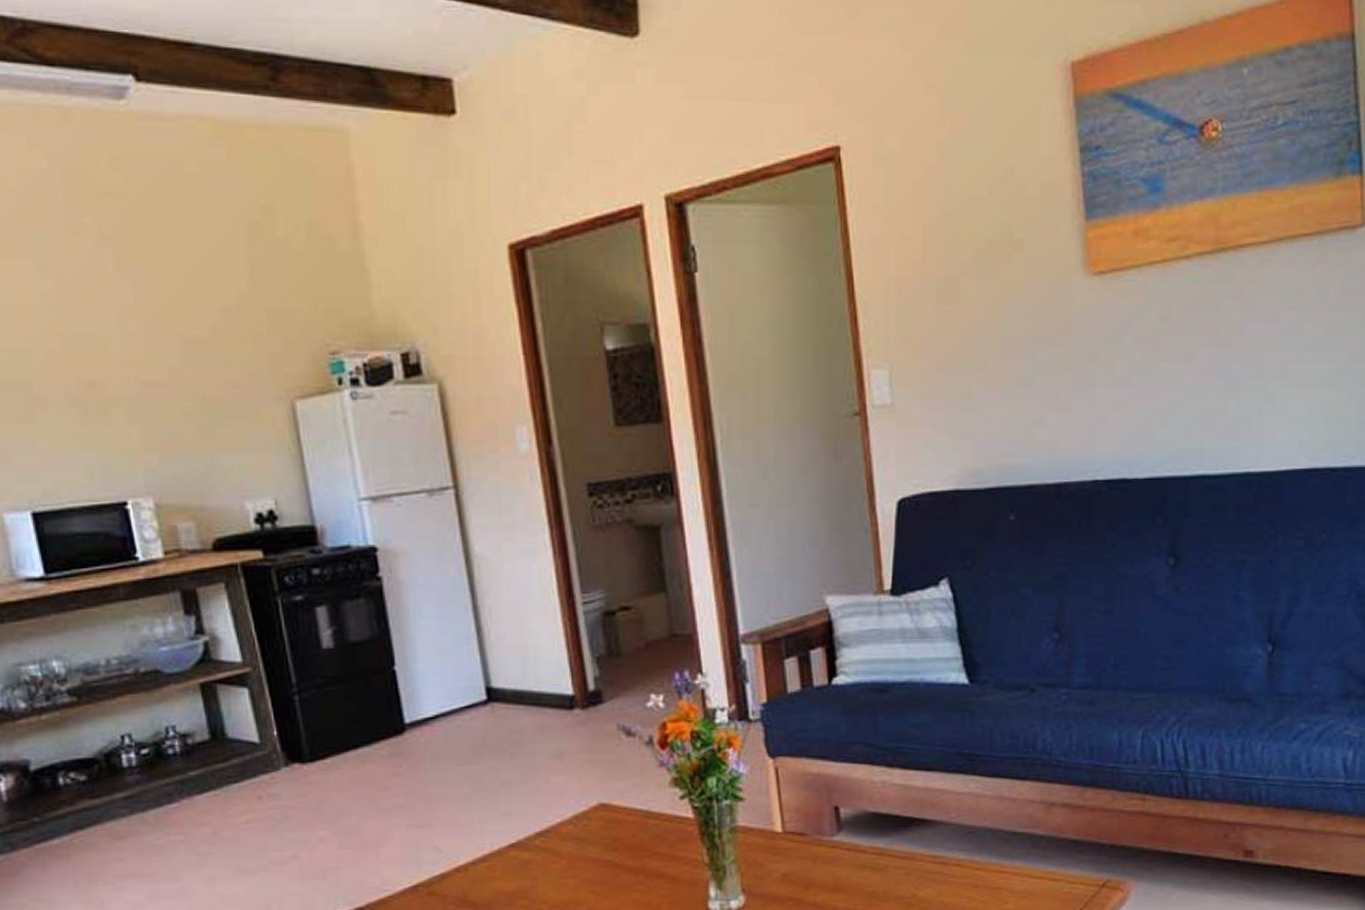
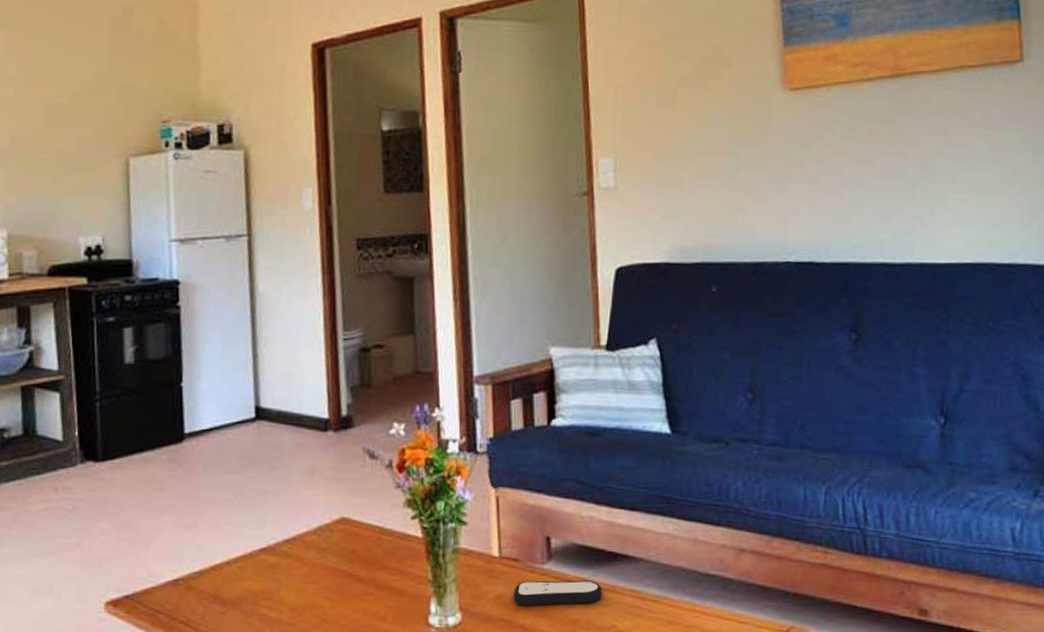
remote control: none [801,849,900,882] -> present [513,580,602,606]

